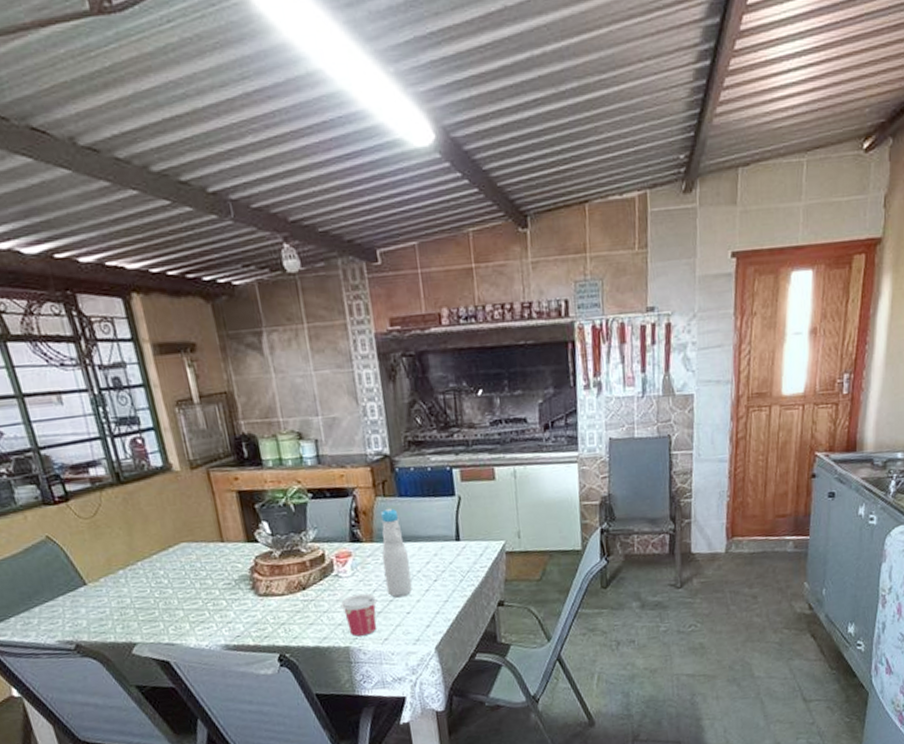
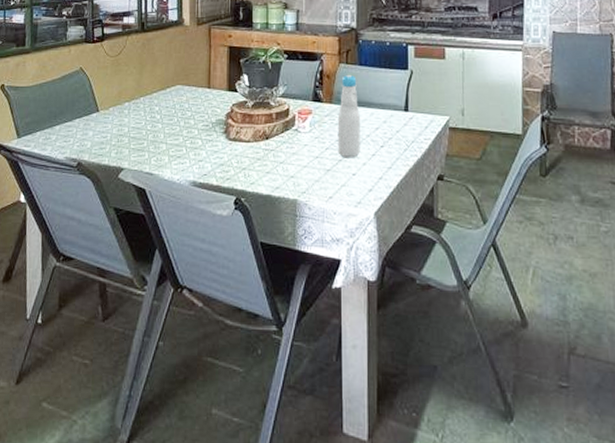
cup: present [340,593,378,637] -> none [295,150,328,191]

